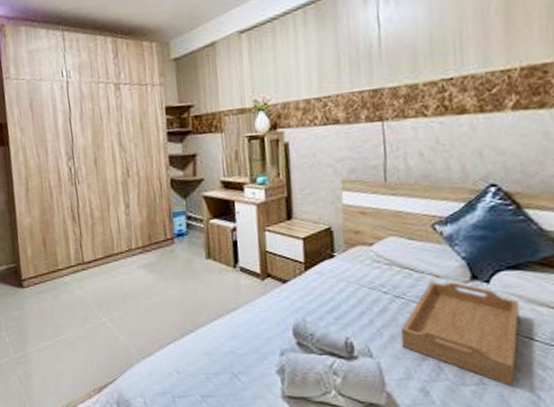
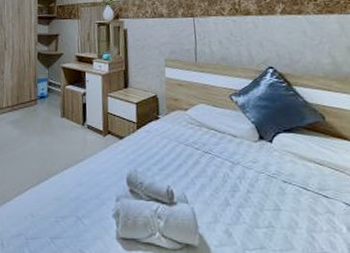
serving tray: present [400,281,520,387] -> none [209,140,295,229]

